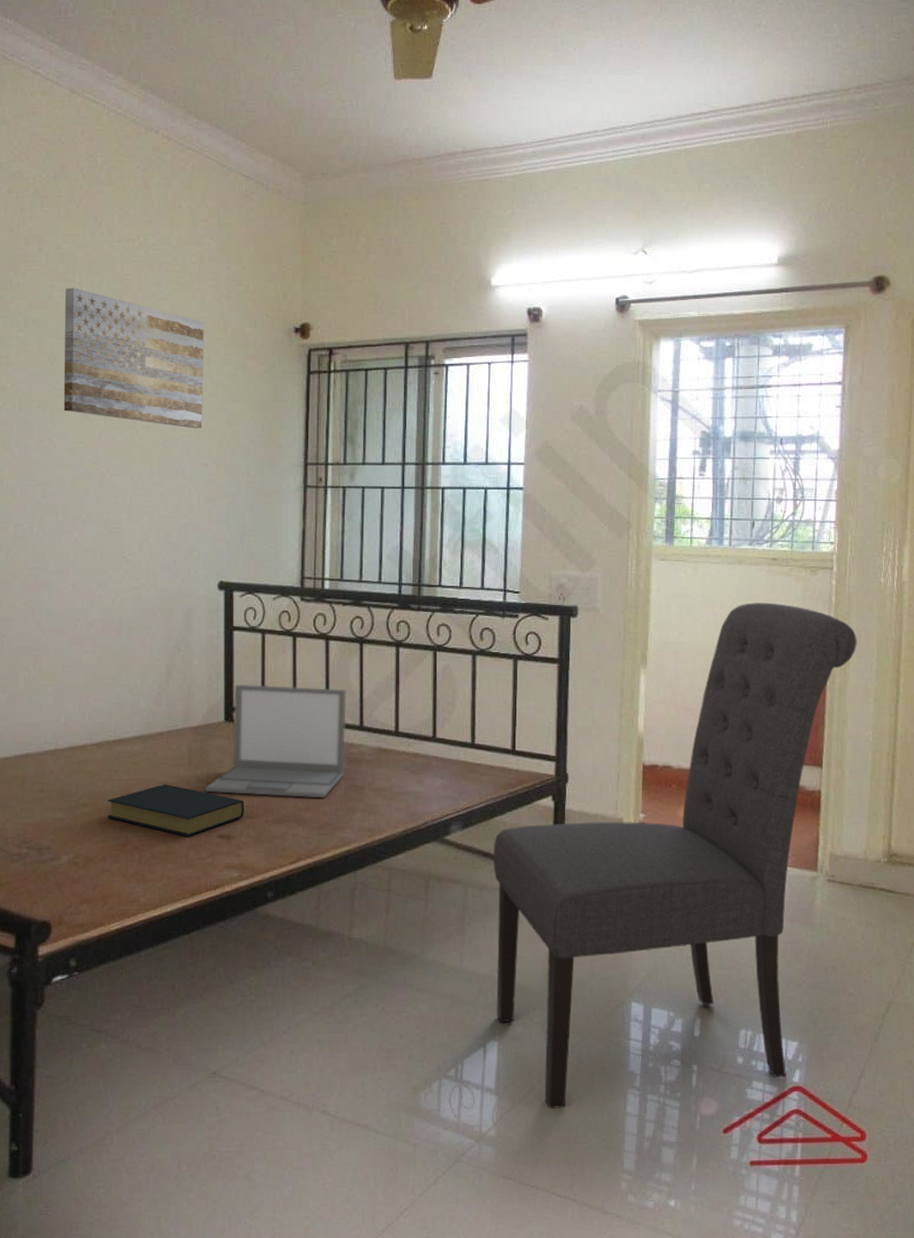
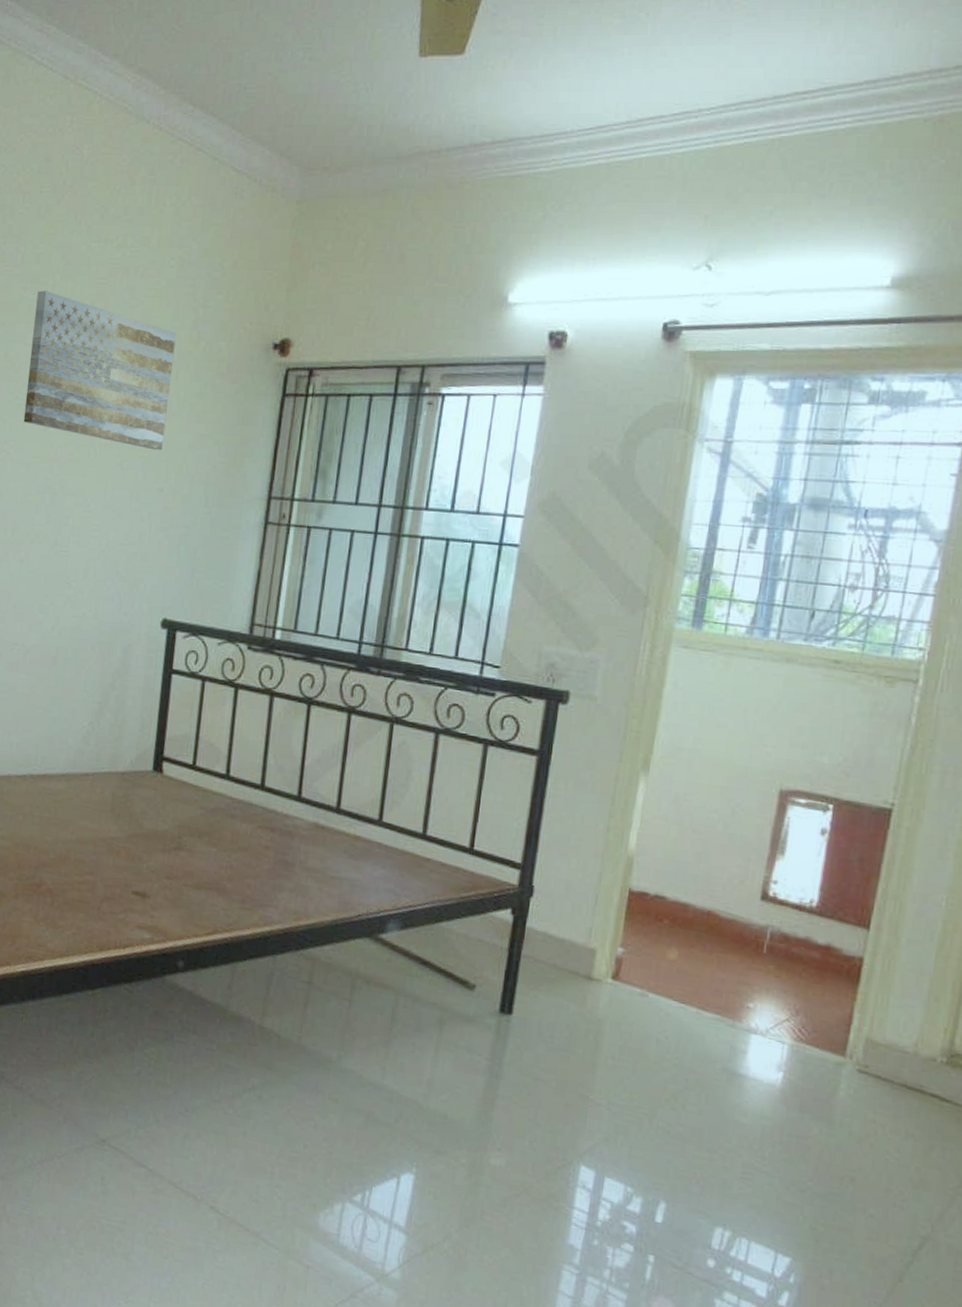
hardback book: present [107,784,245,836] -> none [24,828,165,888]
laptop: present [205,684,346,799] -> none [125,733,287,870]
chair: present [493,602,857,1109] -> none [416,712,941,1296]

